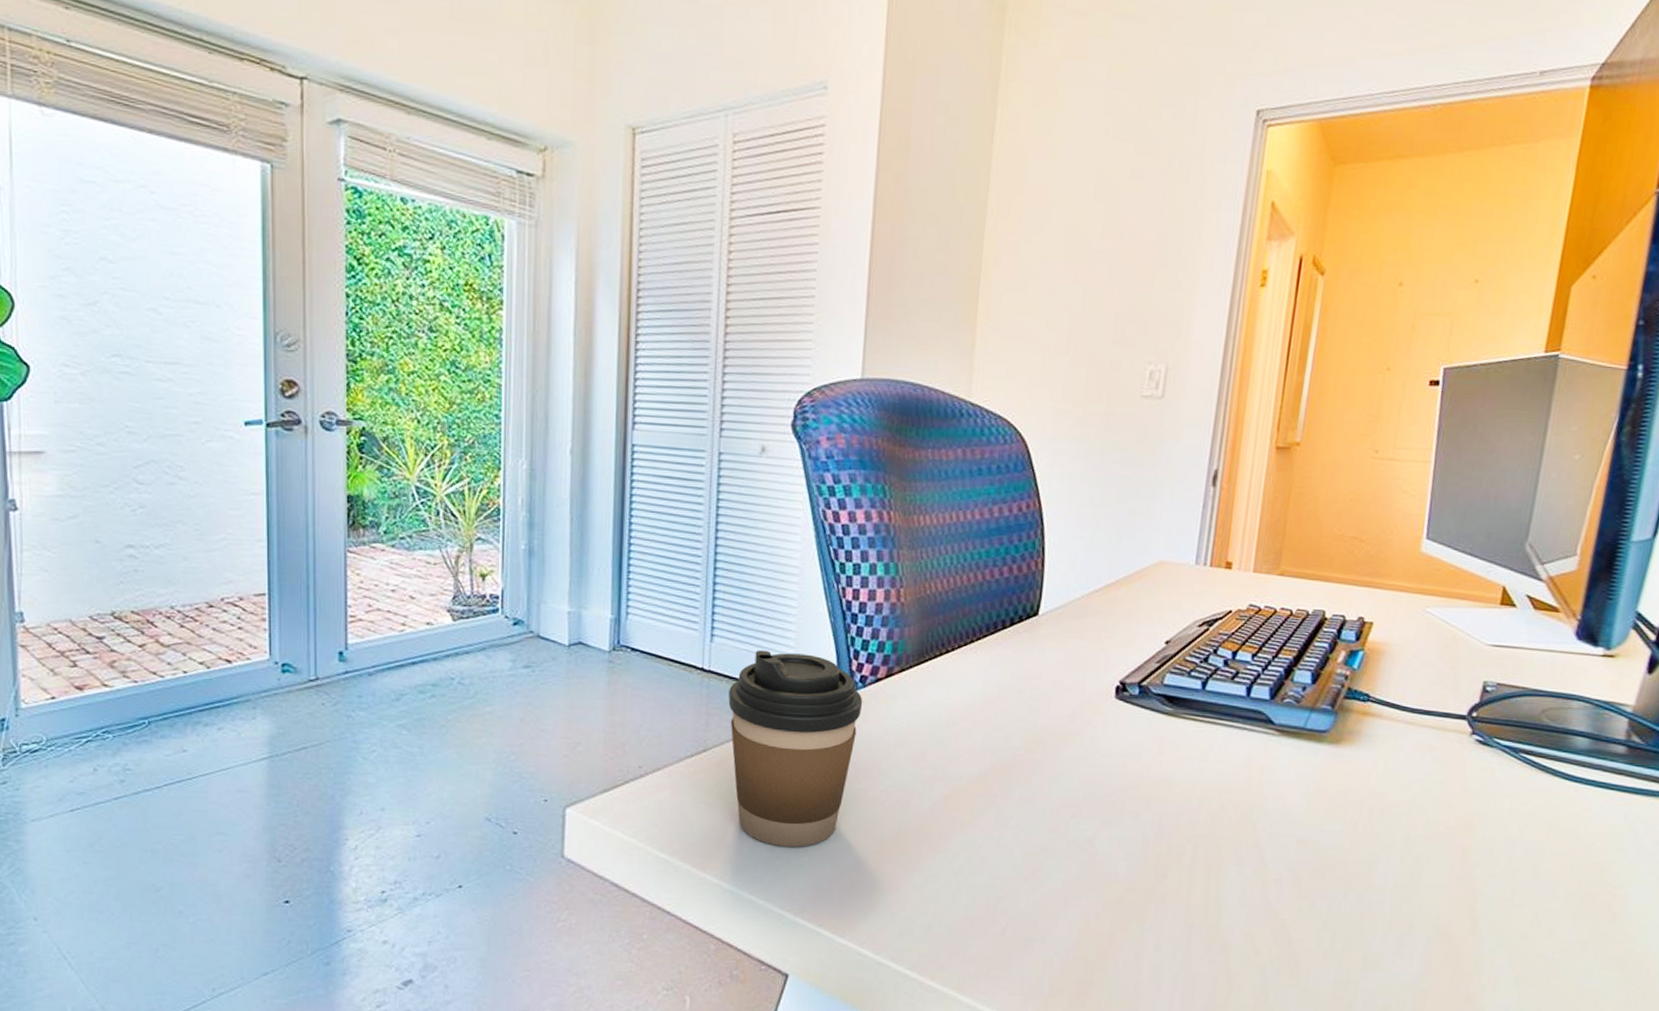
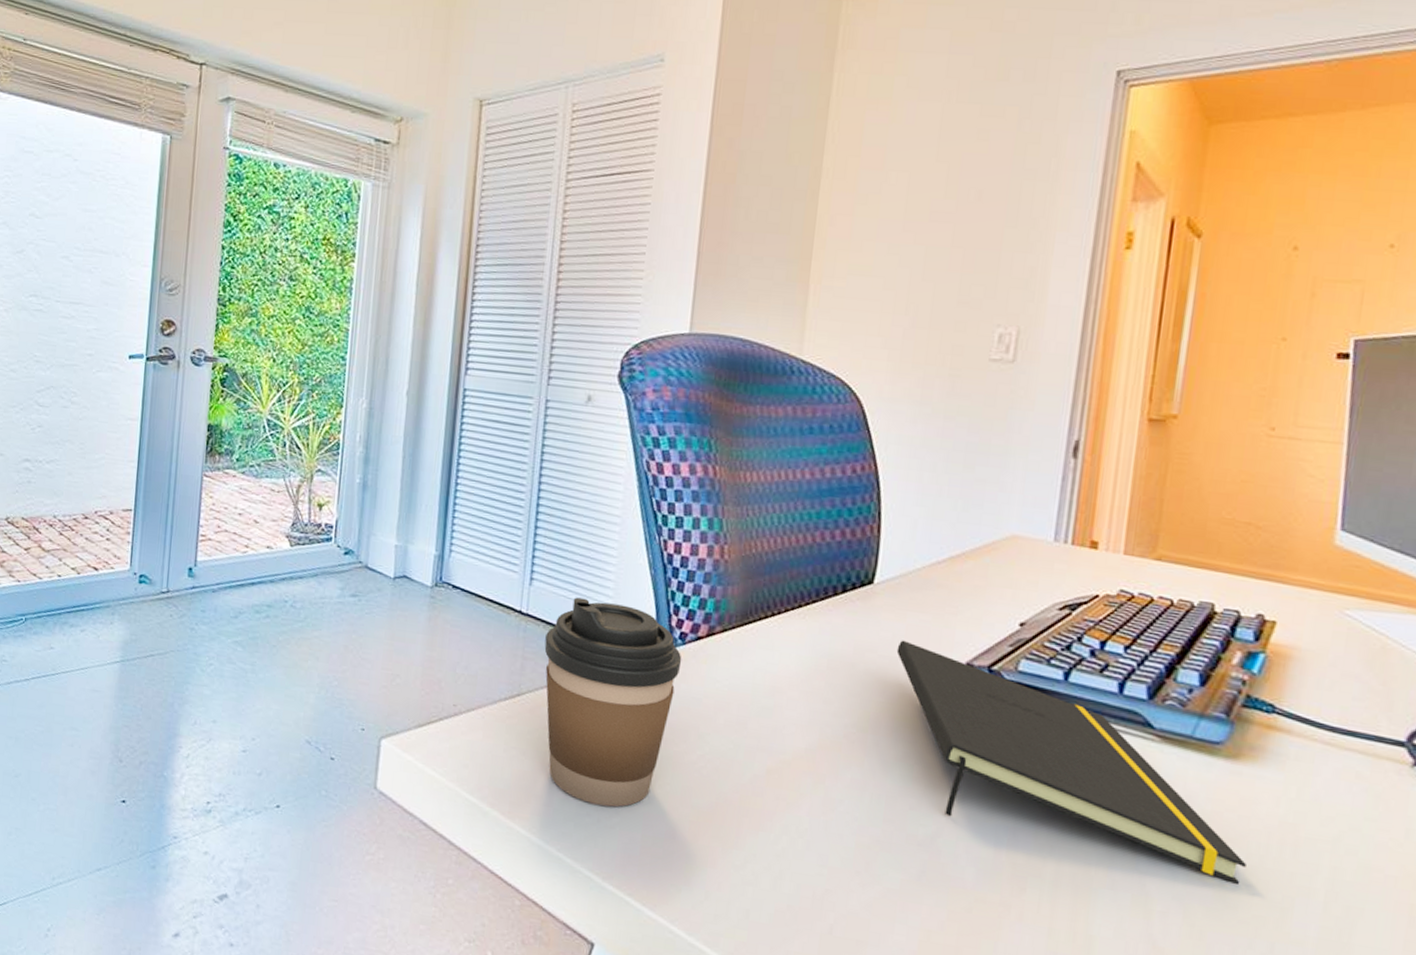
notepad: none [1059,665,1343,848] -> present [896,640,1246,884]

